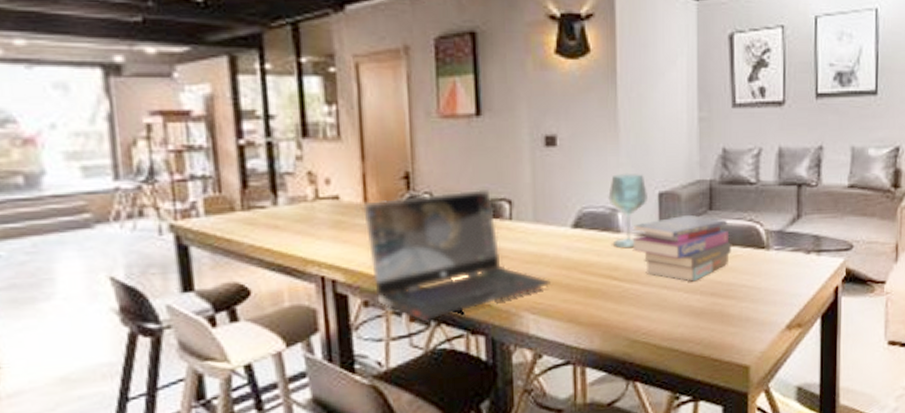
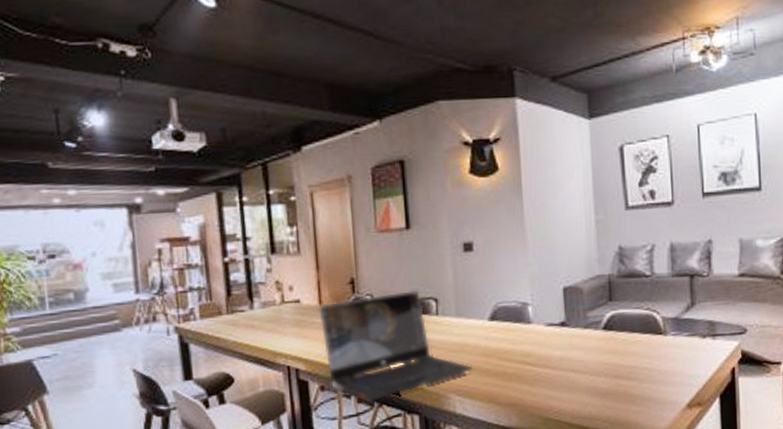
wine glass: present [608,173,647,249] -> none [519,271,554,338]
books: present [632,214,731,282] -> none [541,305,631,366]

